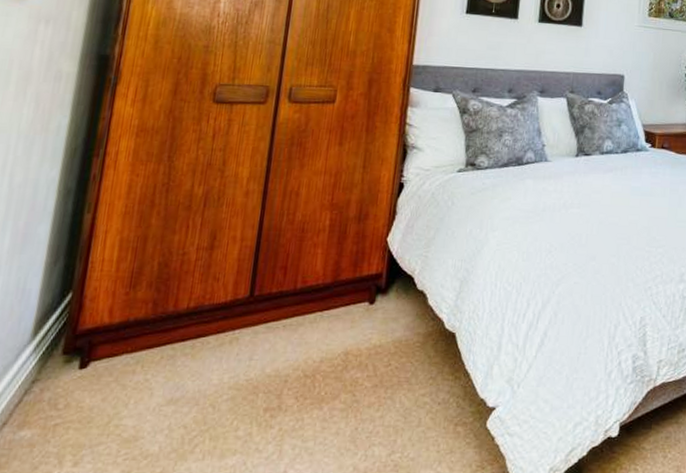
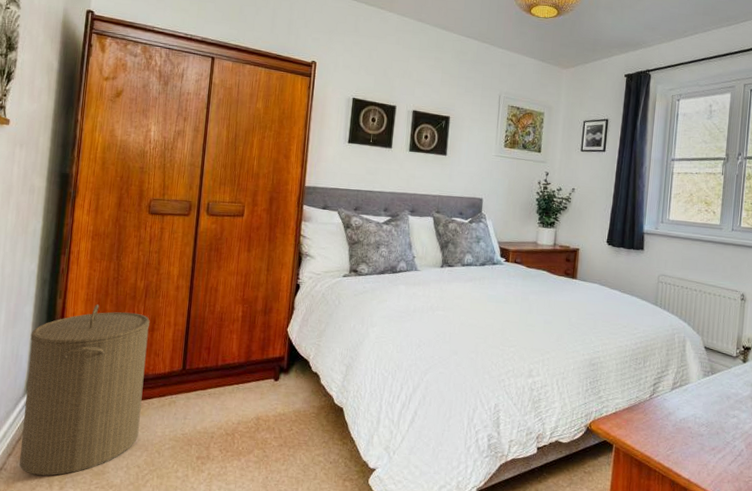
laundry hamper: none [17,218,209,450] -> present [19,304,150,477]

